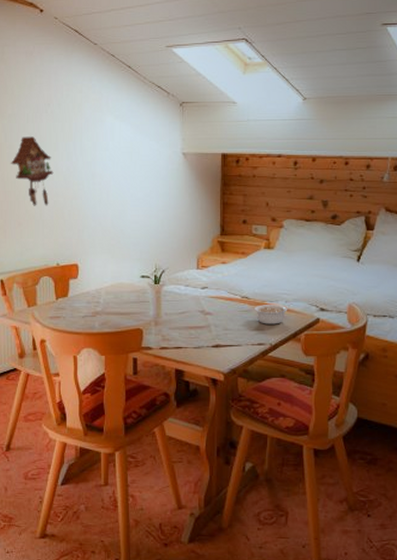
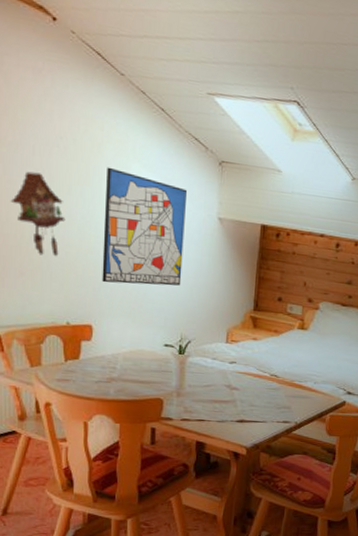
wall art: none [85,122,153,224] -> present [102,167,187,286]
legume: present [253,304,293,325] -> none [282,384,322,404]

